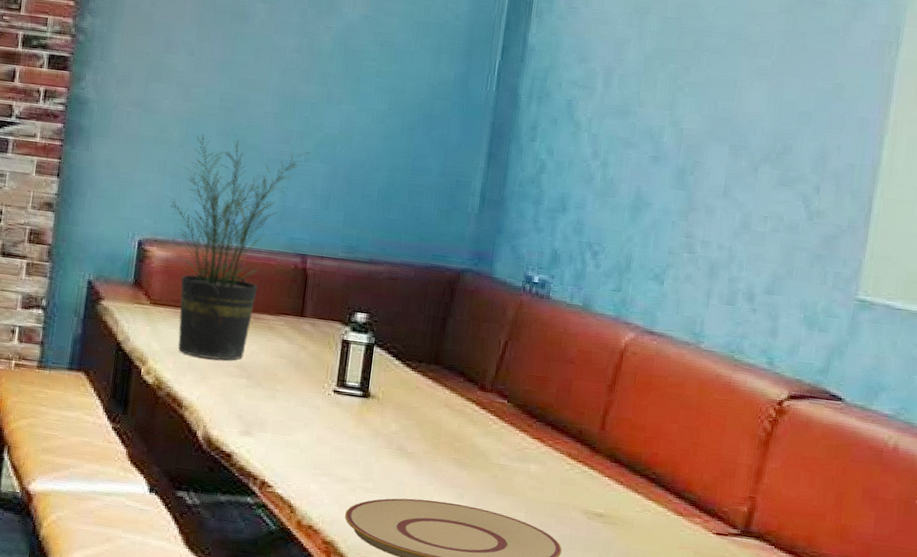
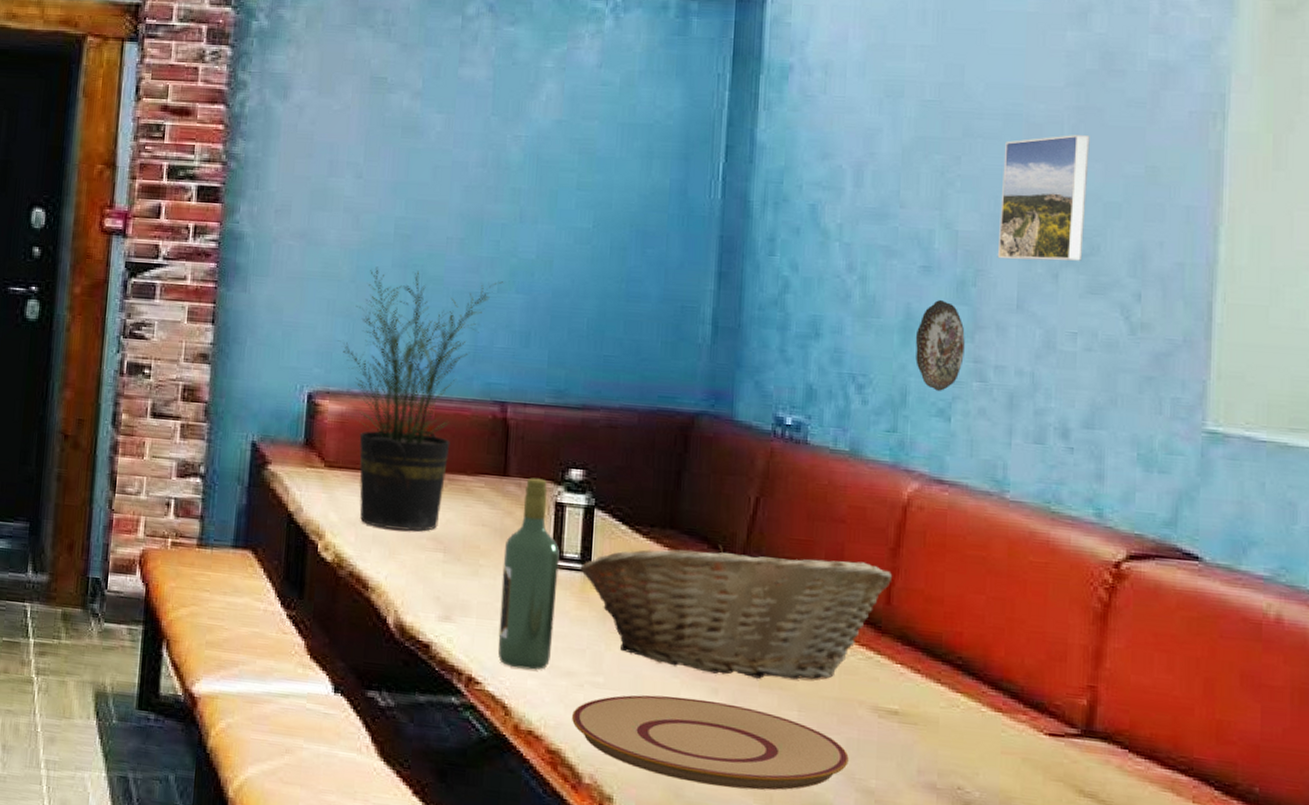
wine bottle: none [287,319,343,477] -> present [497,477,560,670]
fruit basket: none [360,378,608,488] -> present [581,544,893,680]
decorative plate: none [640,185,681,260] -> present [915,300,965,391]
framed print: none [711,53,793,158] -> present [997,134,1090,261]

